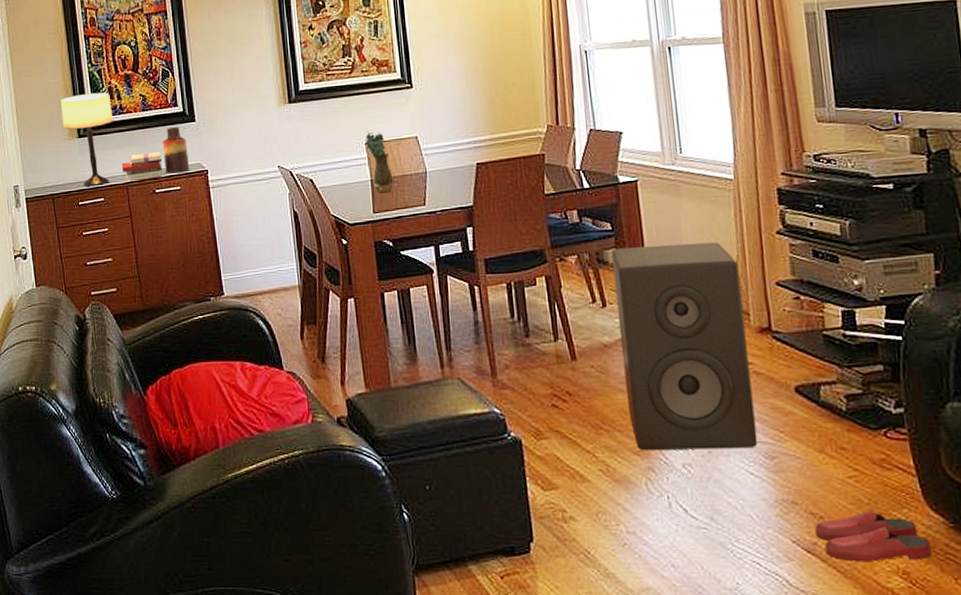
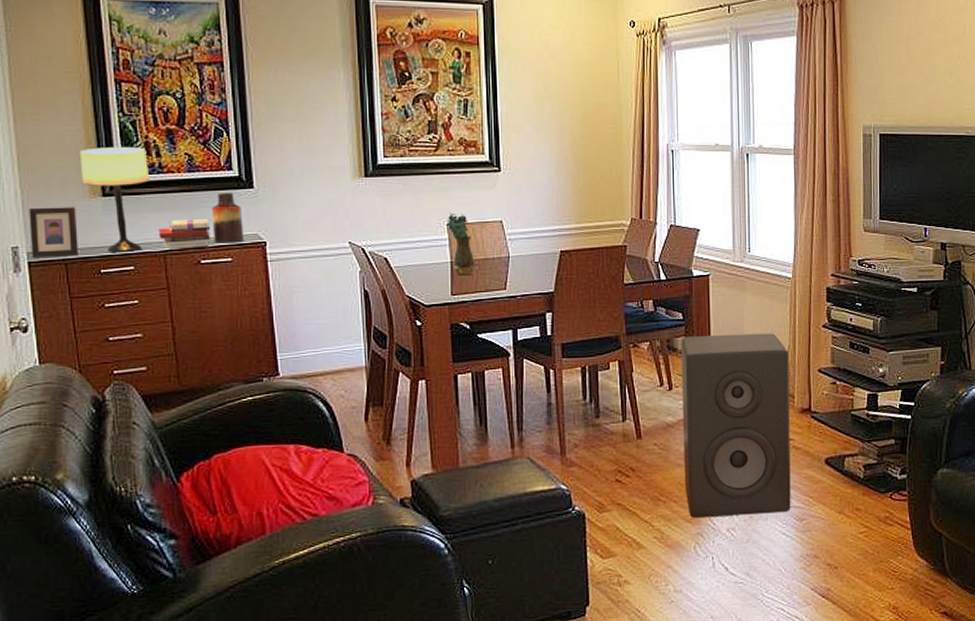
picture frame: none [25,148,62,195] -> present [29,207,78,259]
slippers: present [814,510,931,561] -> none [830,559,915,602]

